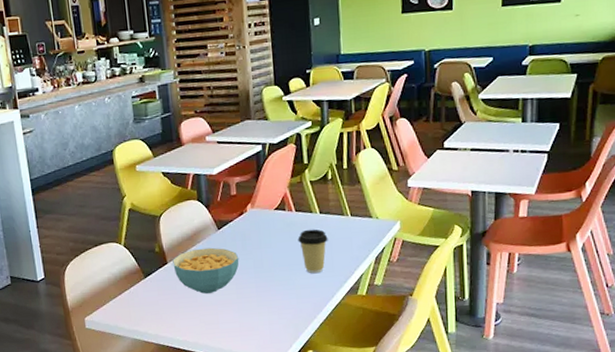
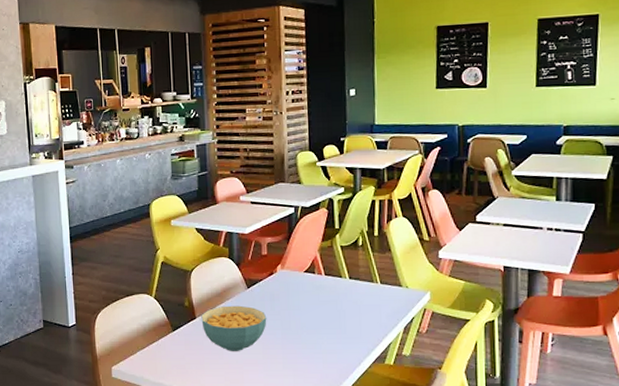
coffee cup: present [298,229,328,274] -> none [326,294,357,339]

